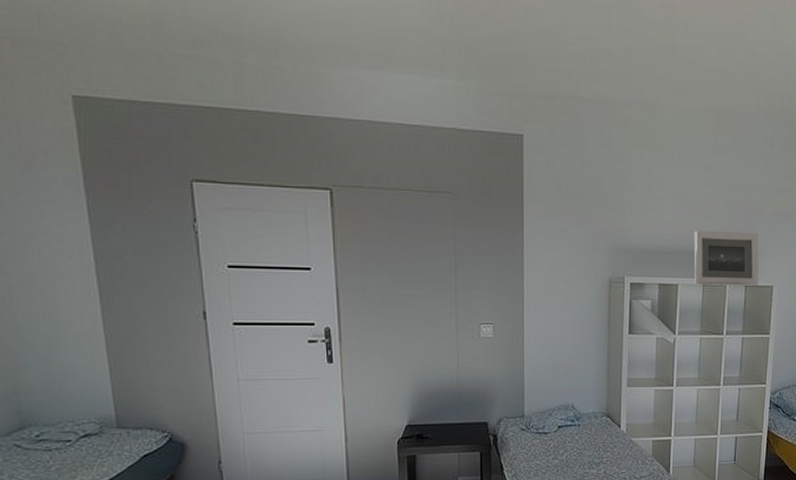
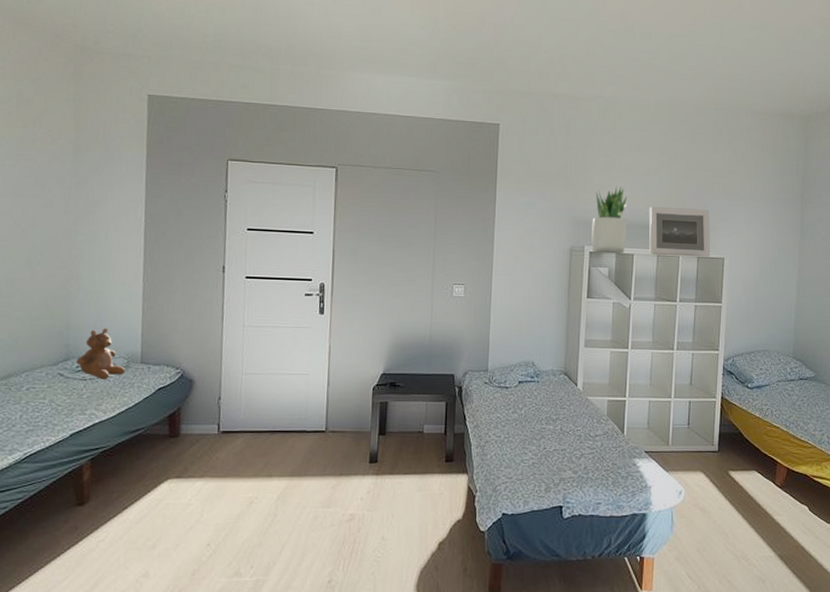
teddy bear: none [35,390,99,449] -> present [76,328,125,380]
planter: none [632,207,672,285] -> present [591,185,629,254]

